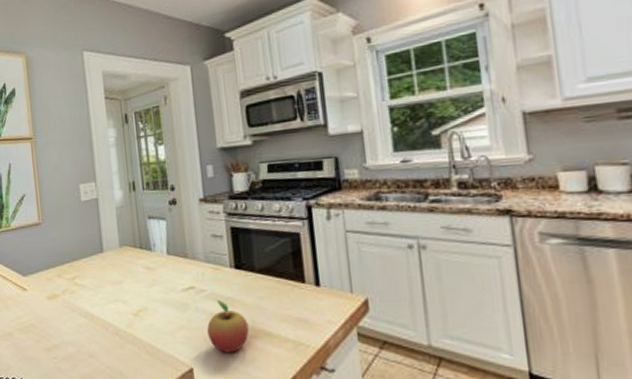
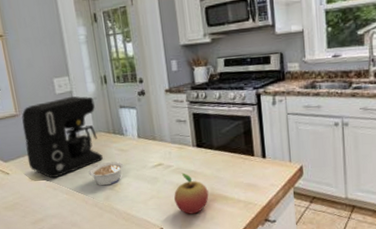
coffee maker: none [44,203,127,298] -> present [21,96,103,179]
legume: none [111,281,150,310] -> present [88,161,124,186]

